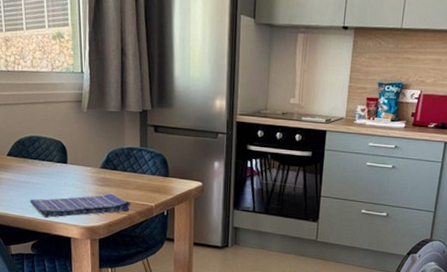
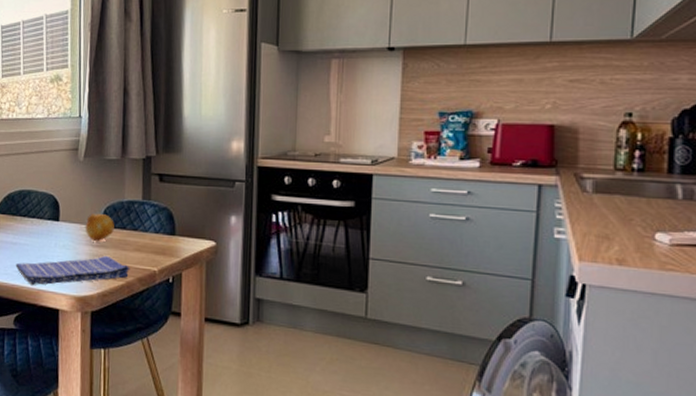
fruit: none [91,158,116,182] -> present [86,214,114,242]

